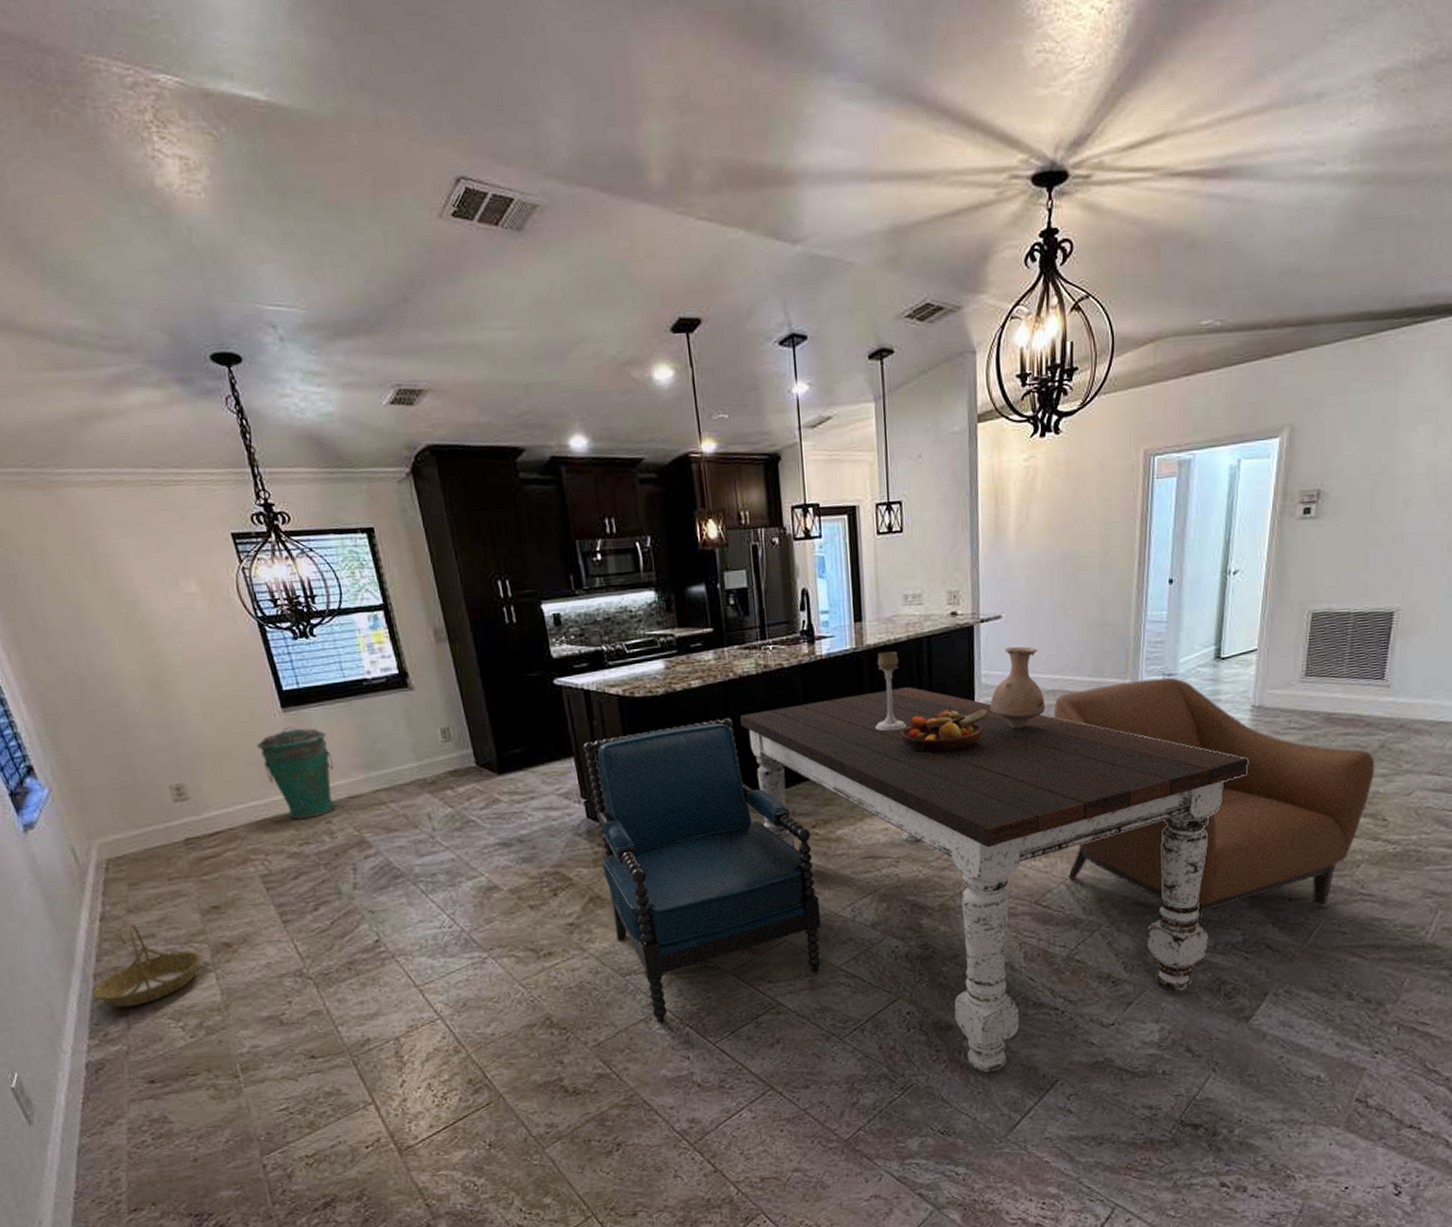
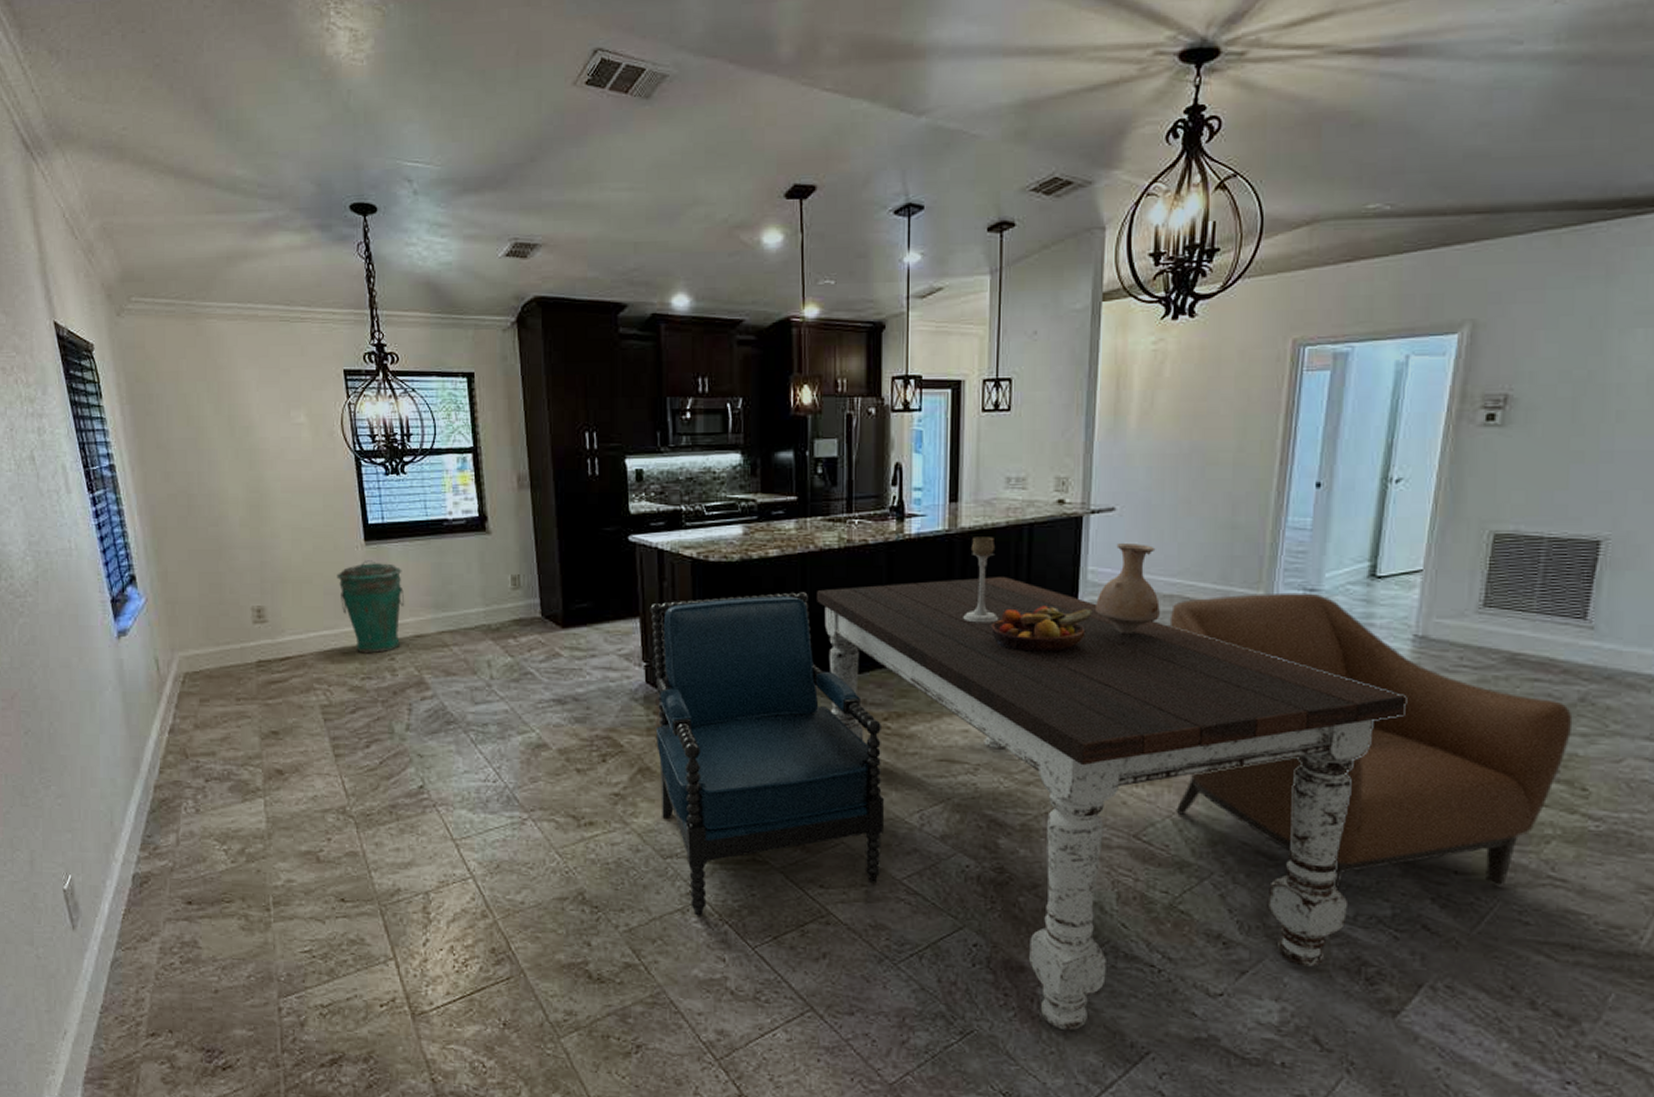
basket: present [92,923,202,1008] -> none [150,739,254,823]

